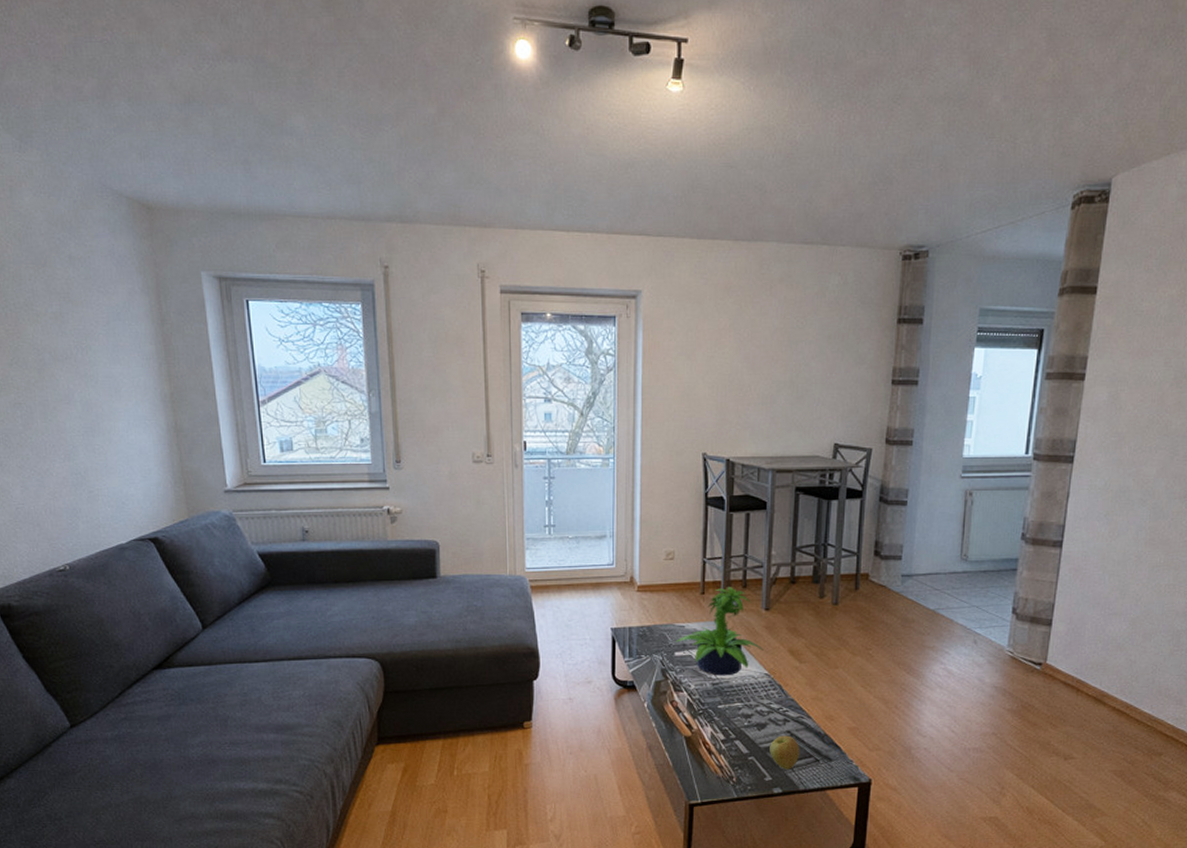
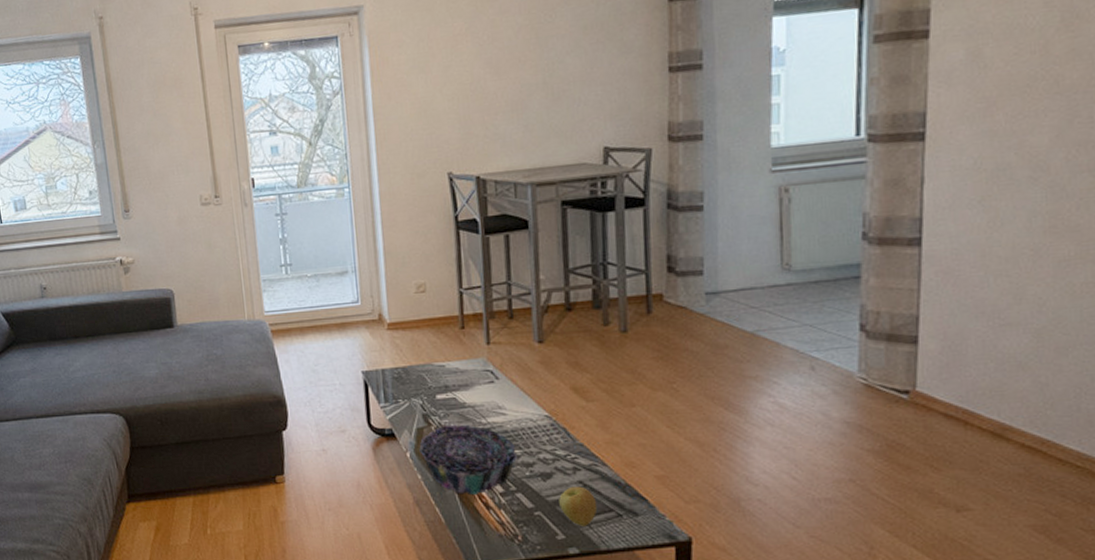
decorative bowl: none [656,679,738,742] -> present [419,424,517,496]
potted plant: present [675,587,764,676] -> none [436,319,541,420]

